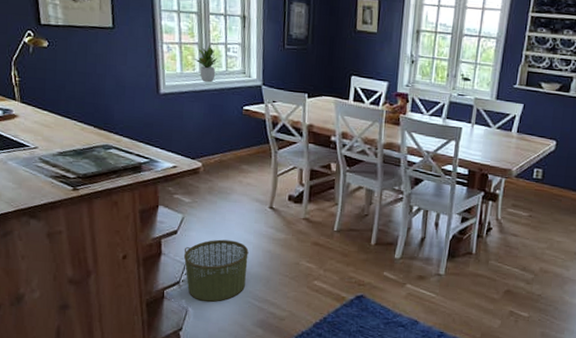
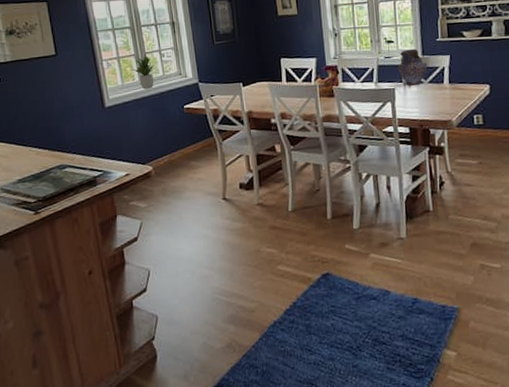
basket: present [183,239,249,302] -> none [146,238,210,305]
pottery: none [468,90,500,129] -> present [397,49,428,86]

